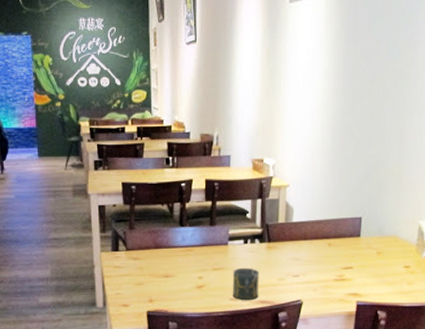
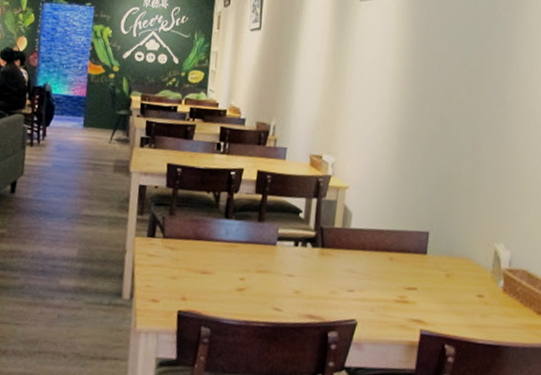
cup: present [232,267,260,301] -> none [277,273,310,313]

